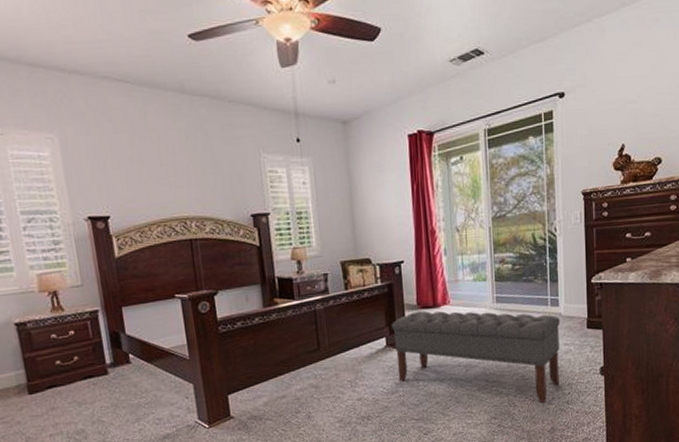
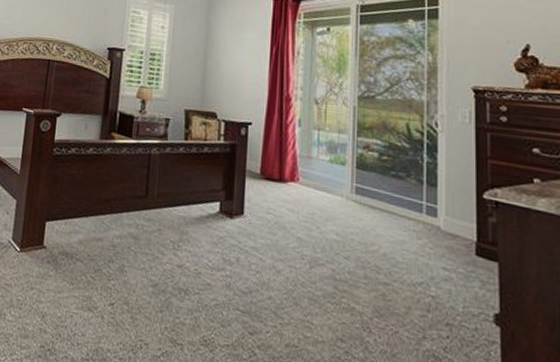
bench: present [391,311,560,403] -> none [227,181,438,340]

